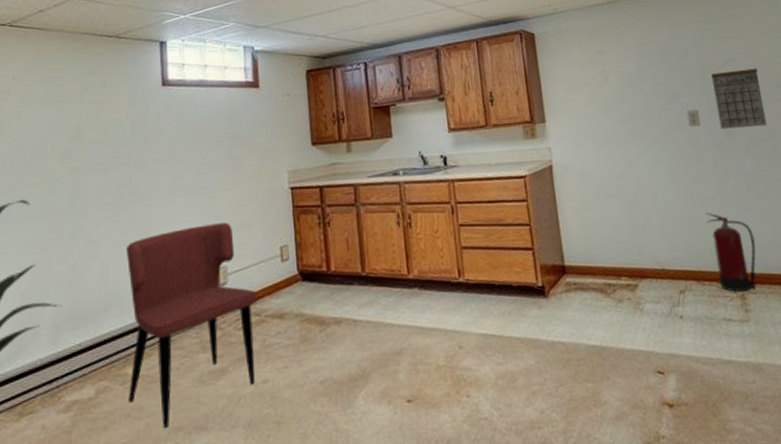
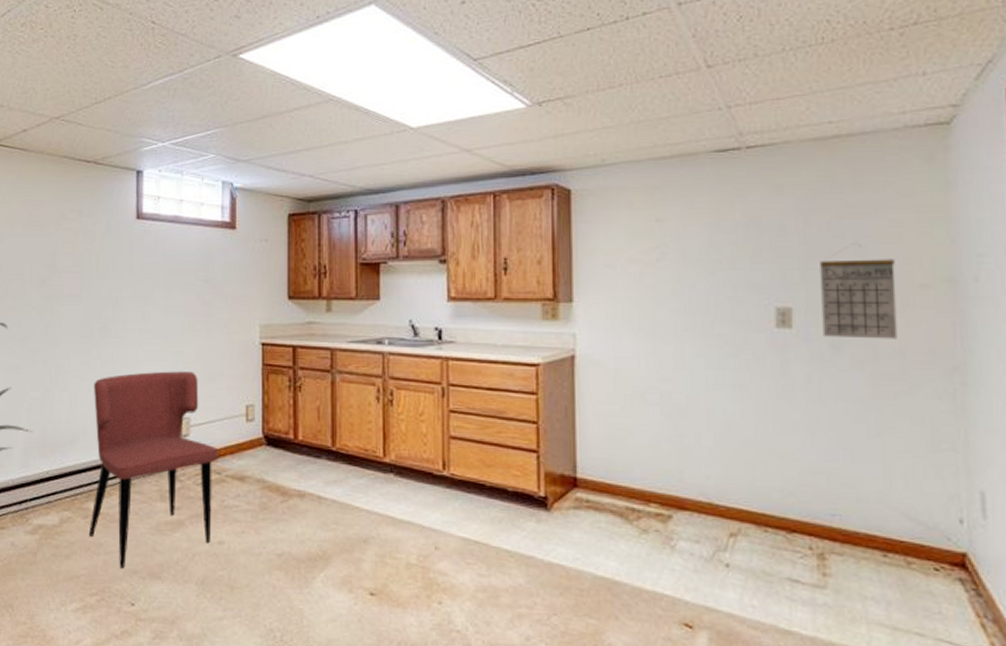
fire extinguisher: present [705,212,756,292] -> none [781,442,853,550]

